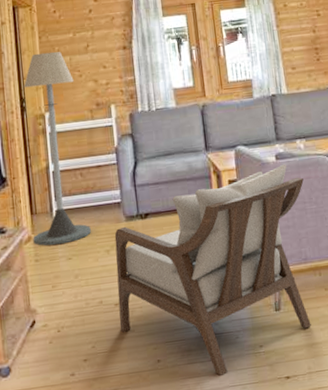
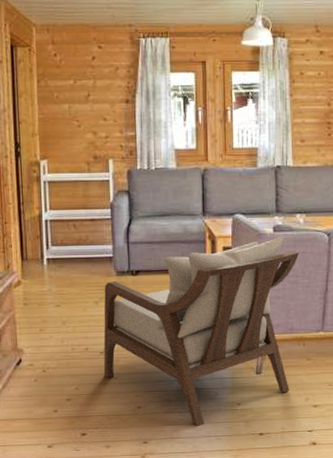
floor lamp: present [24,51,91,246] -> none [20,97,81,292]

